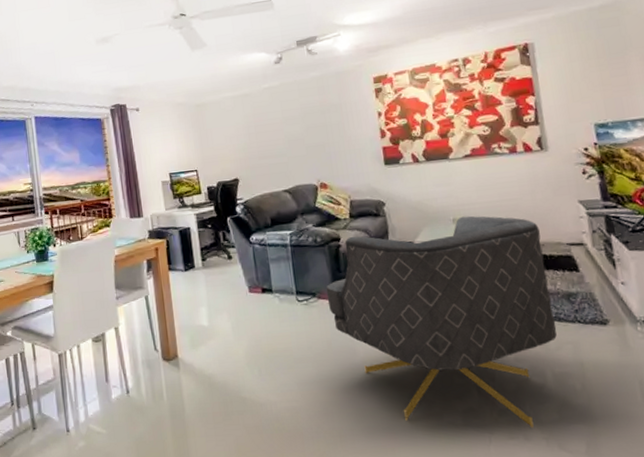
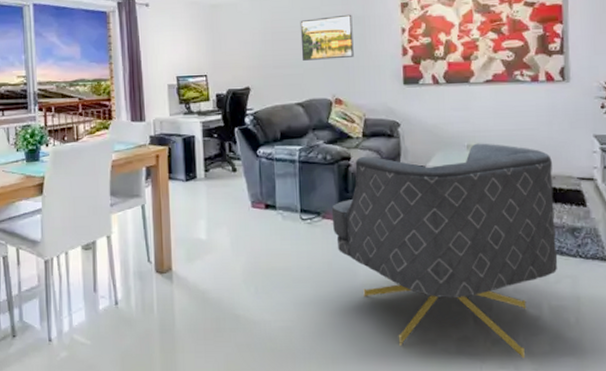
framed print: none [280,103,335,150] -> present [300,14,354,61]

